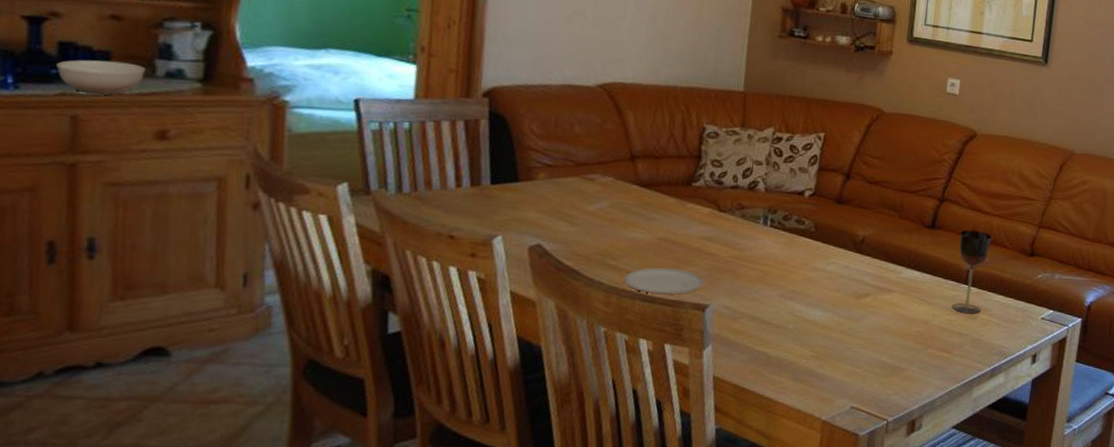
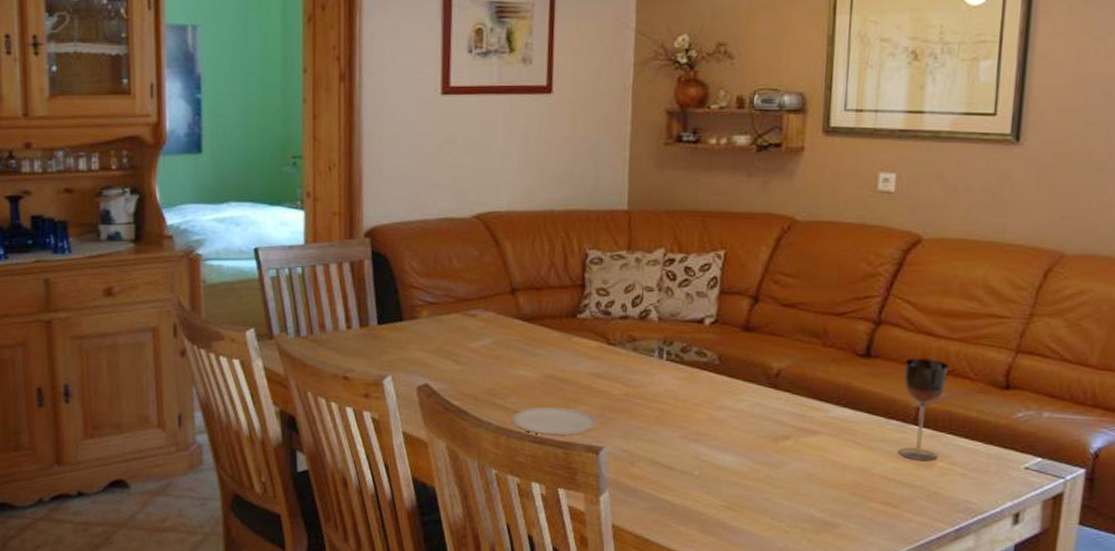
bowl: present [56,59,147,96] -> none [31,229,93,260]

